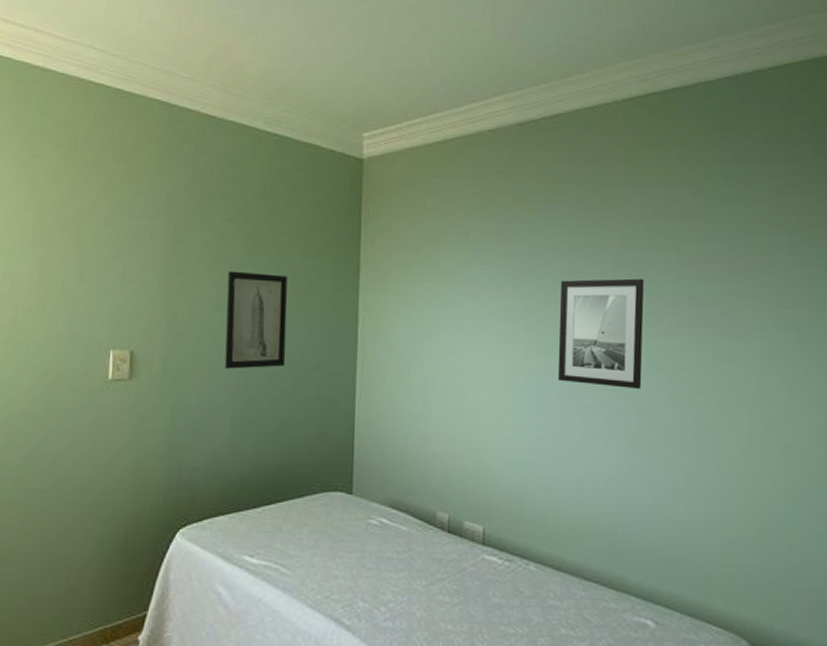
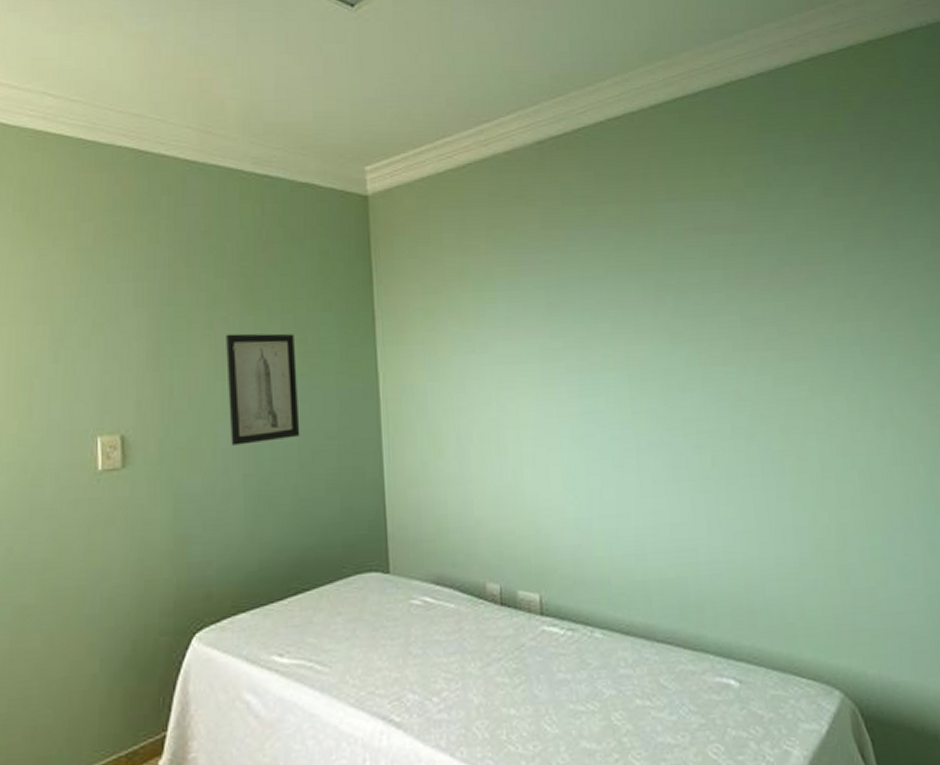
wall art: present [558,278,644,390] -> none [599,302,699,425]

